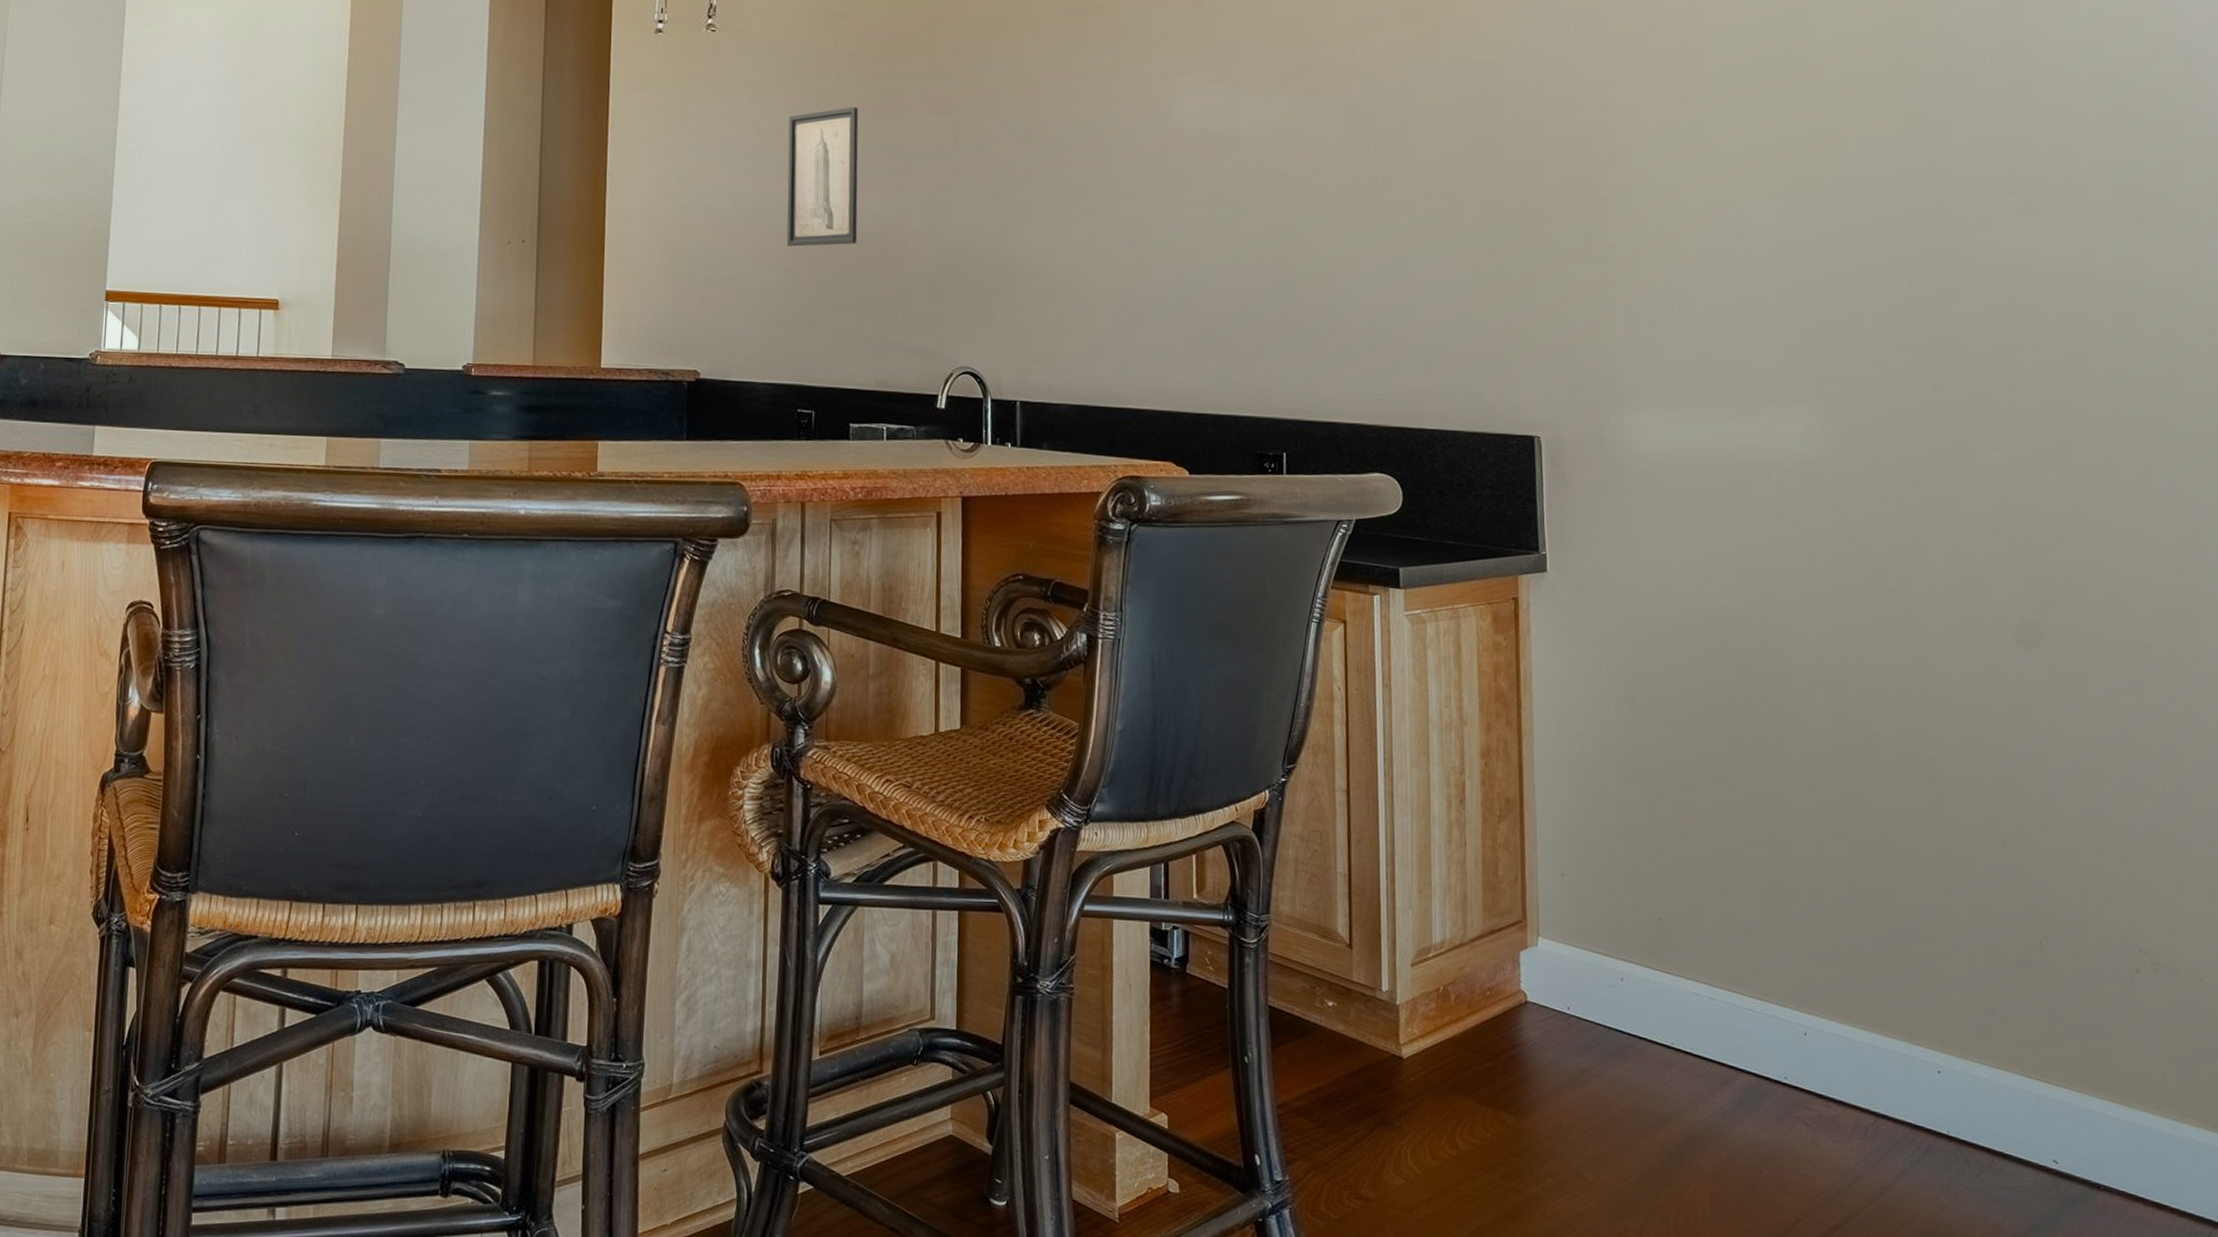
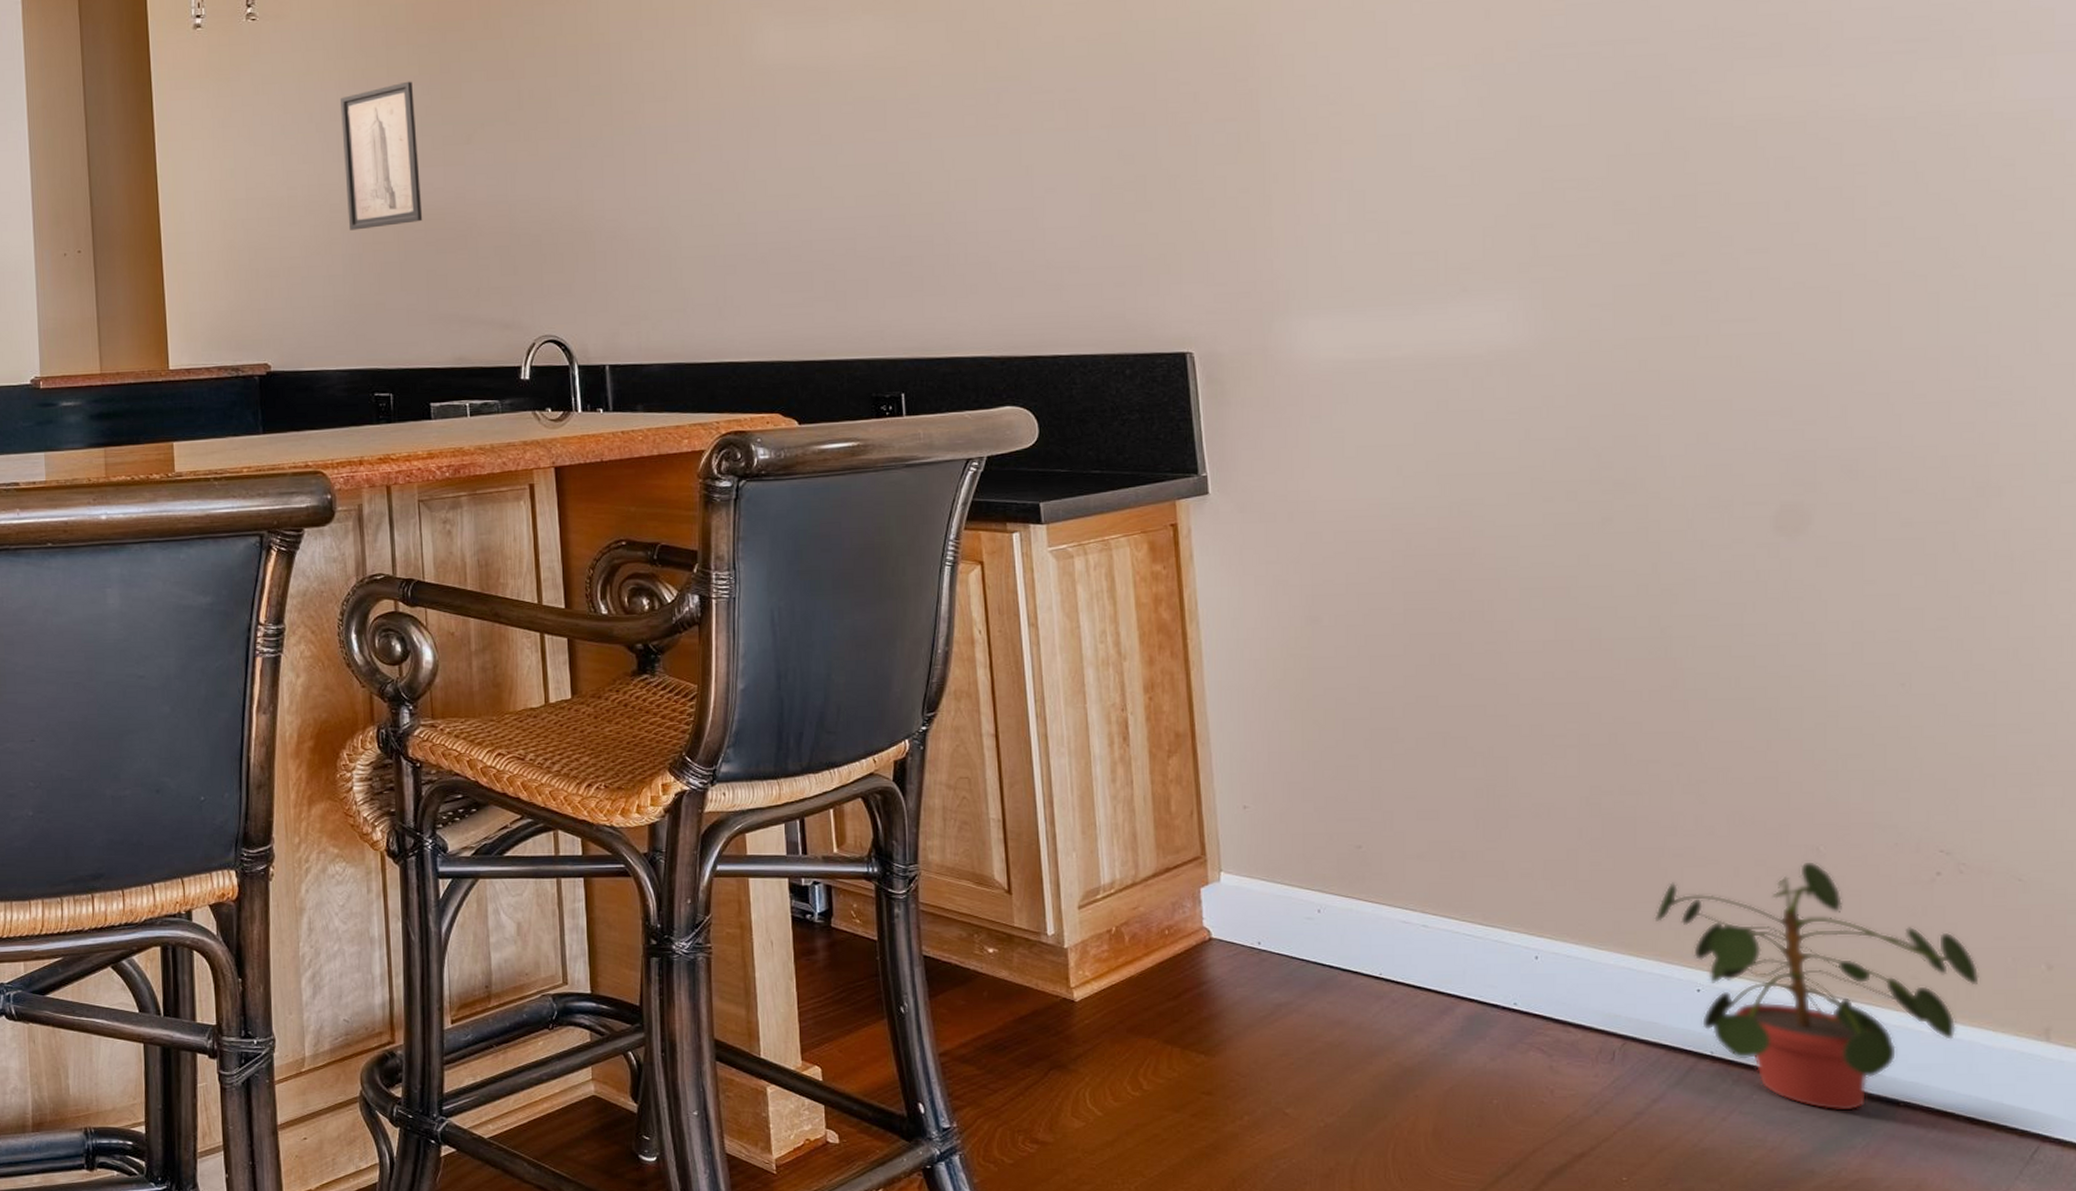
potted plant: none [1905,954,2168,1192] -> present [1654,861,1979,1111]

